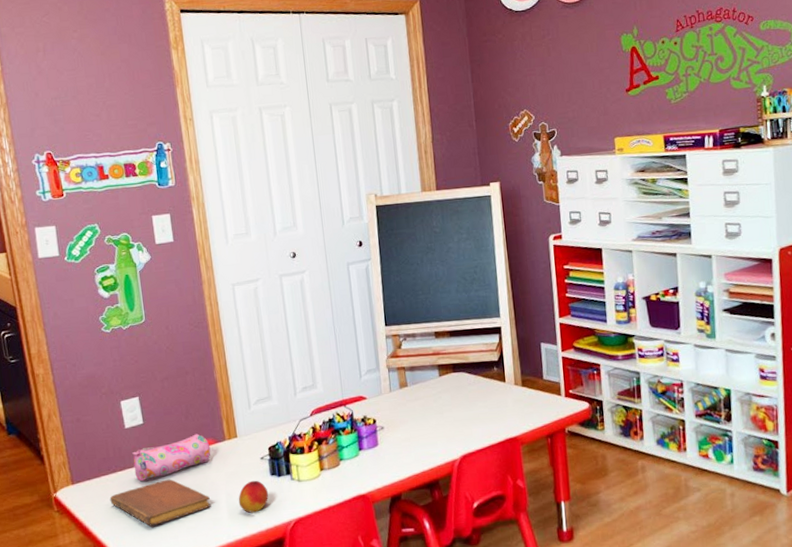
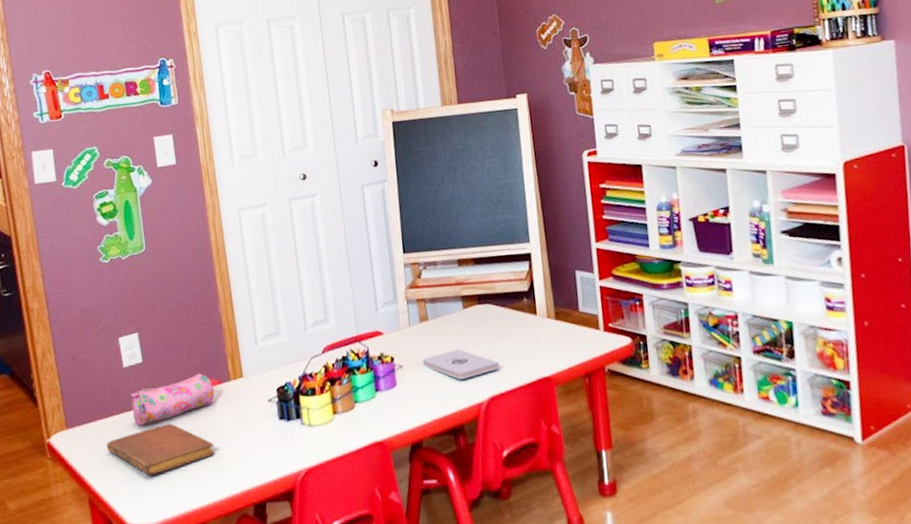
peach: present [238,480,268,513] -> none [244,425,277,461]
notepad: none [401,412,472,440] -> present [422,349,500,380]

